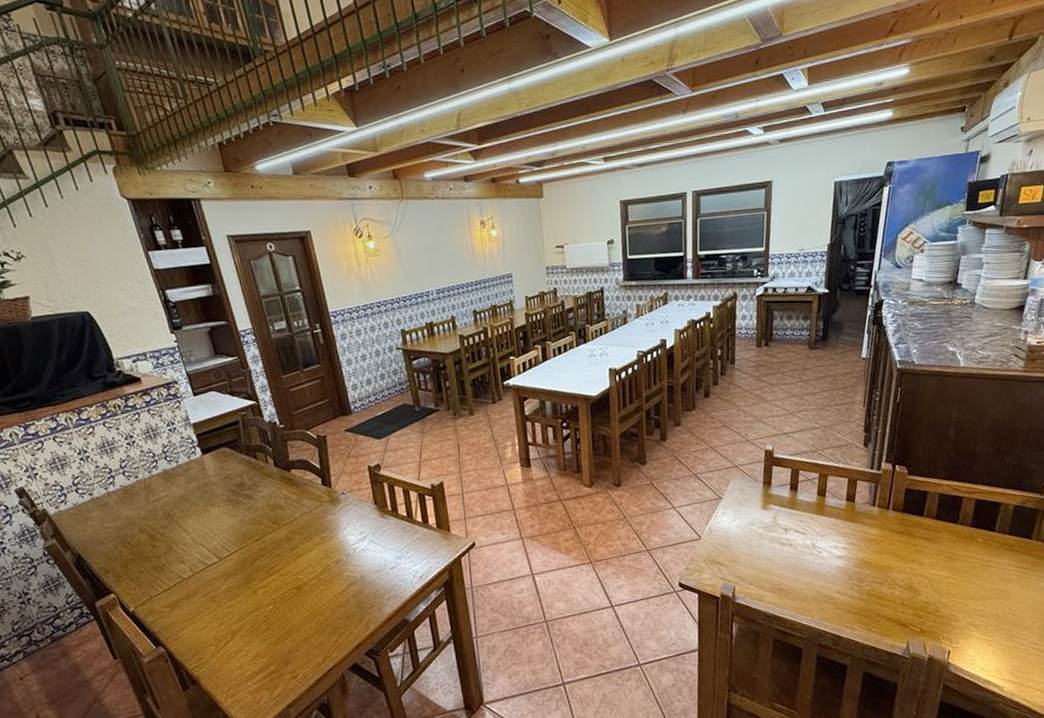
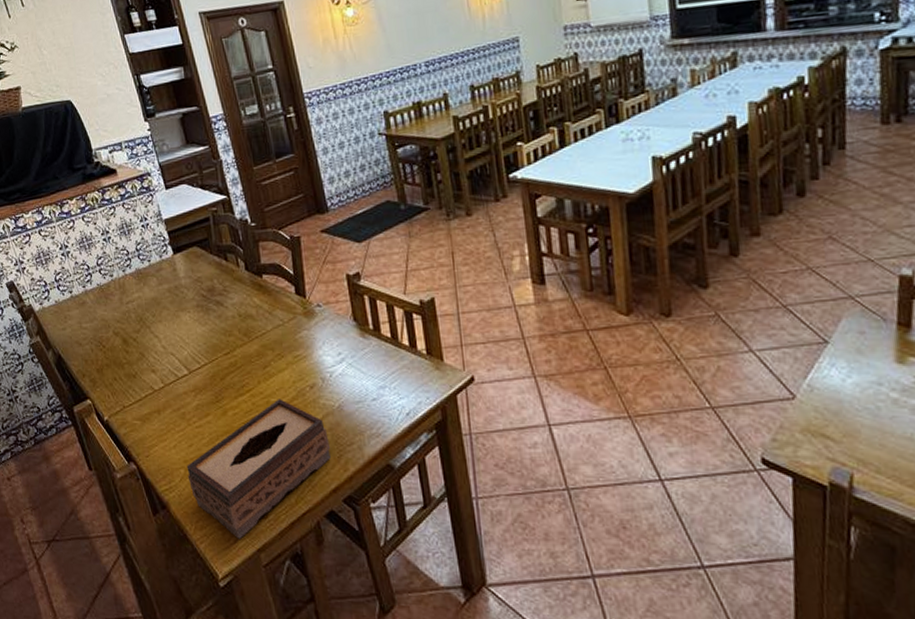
tissue box: none [217,575,354,700] -> present [186,399,331,539]

